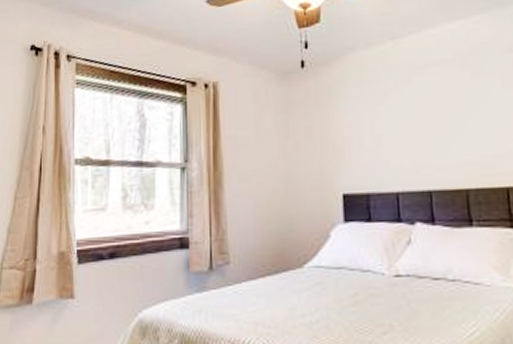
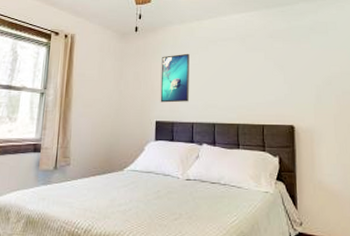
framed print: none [342,90,389,167] -> present [160,53,189,103]

